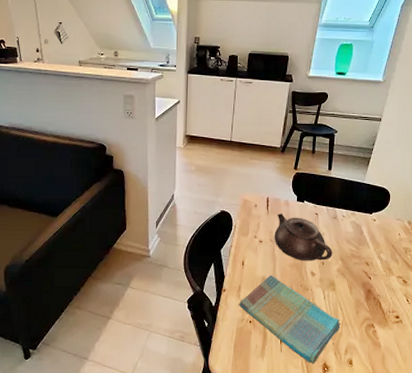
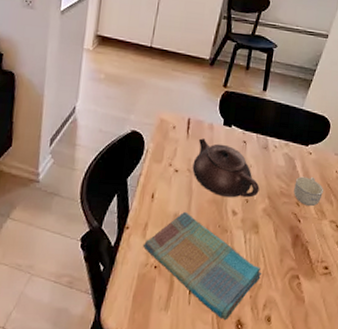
cup: none [363,240,390,265] -> present [294,176,324,207]

